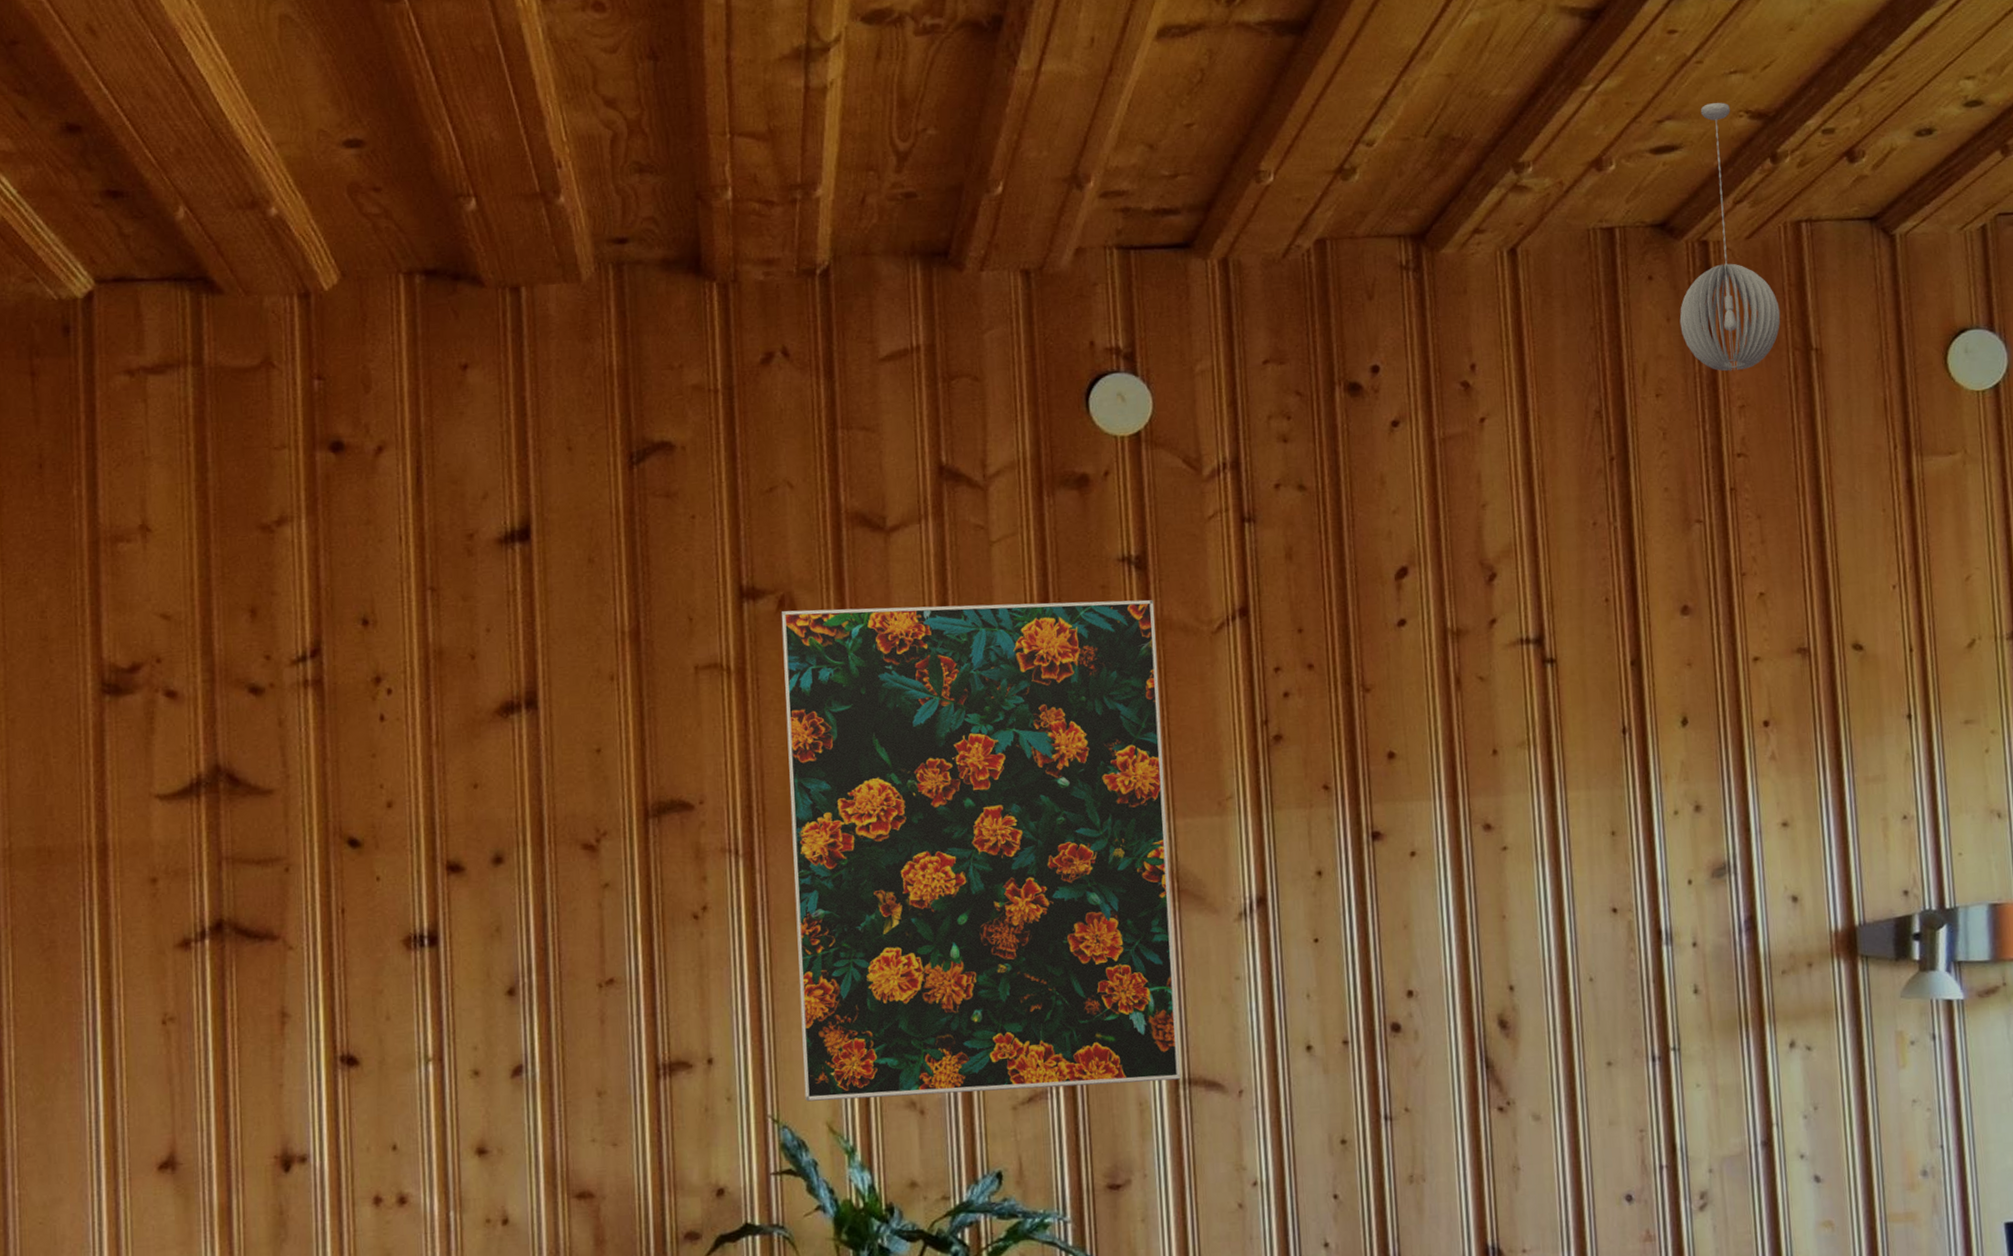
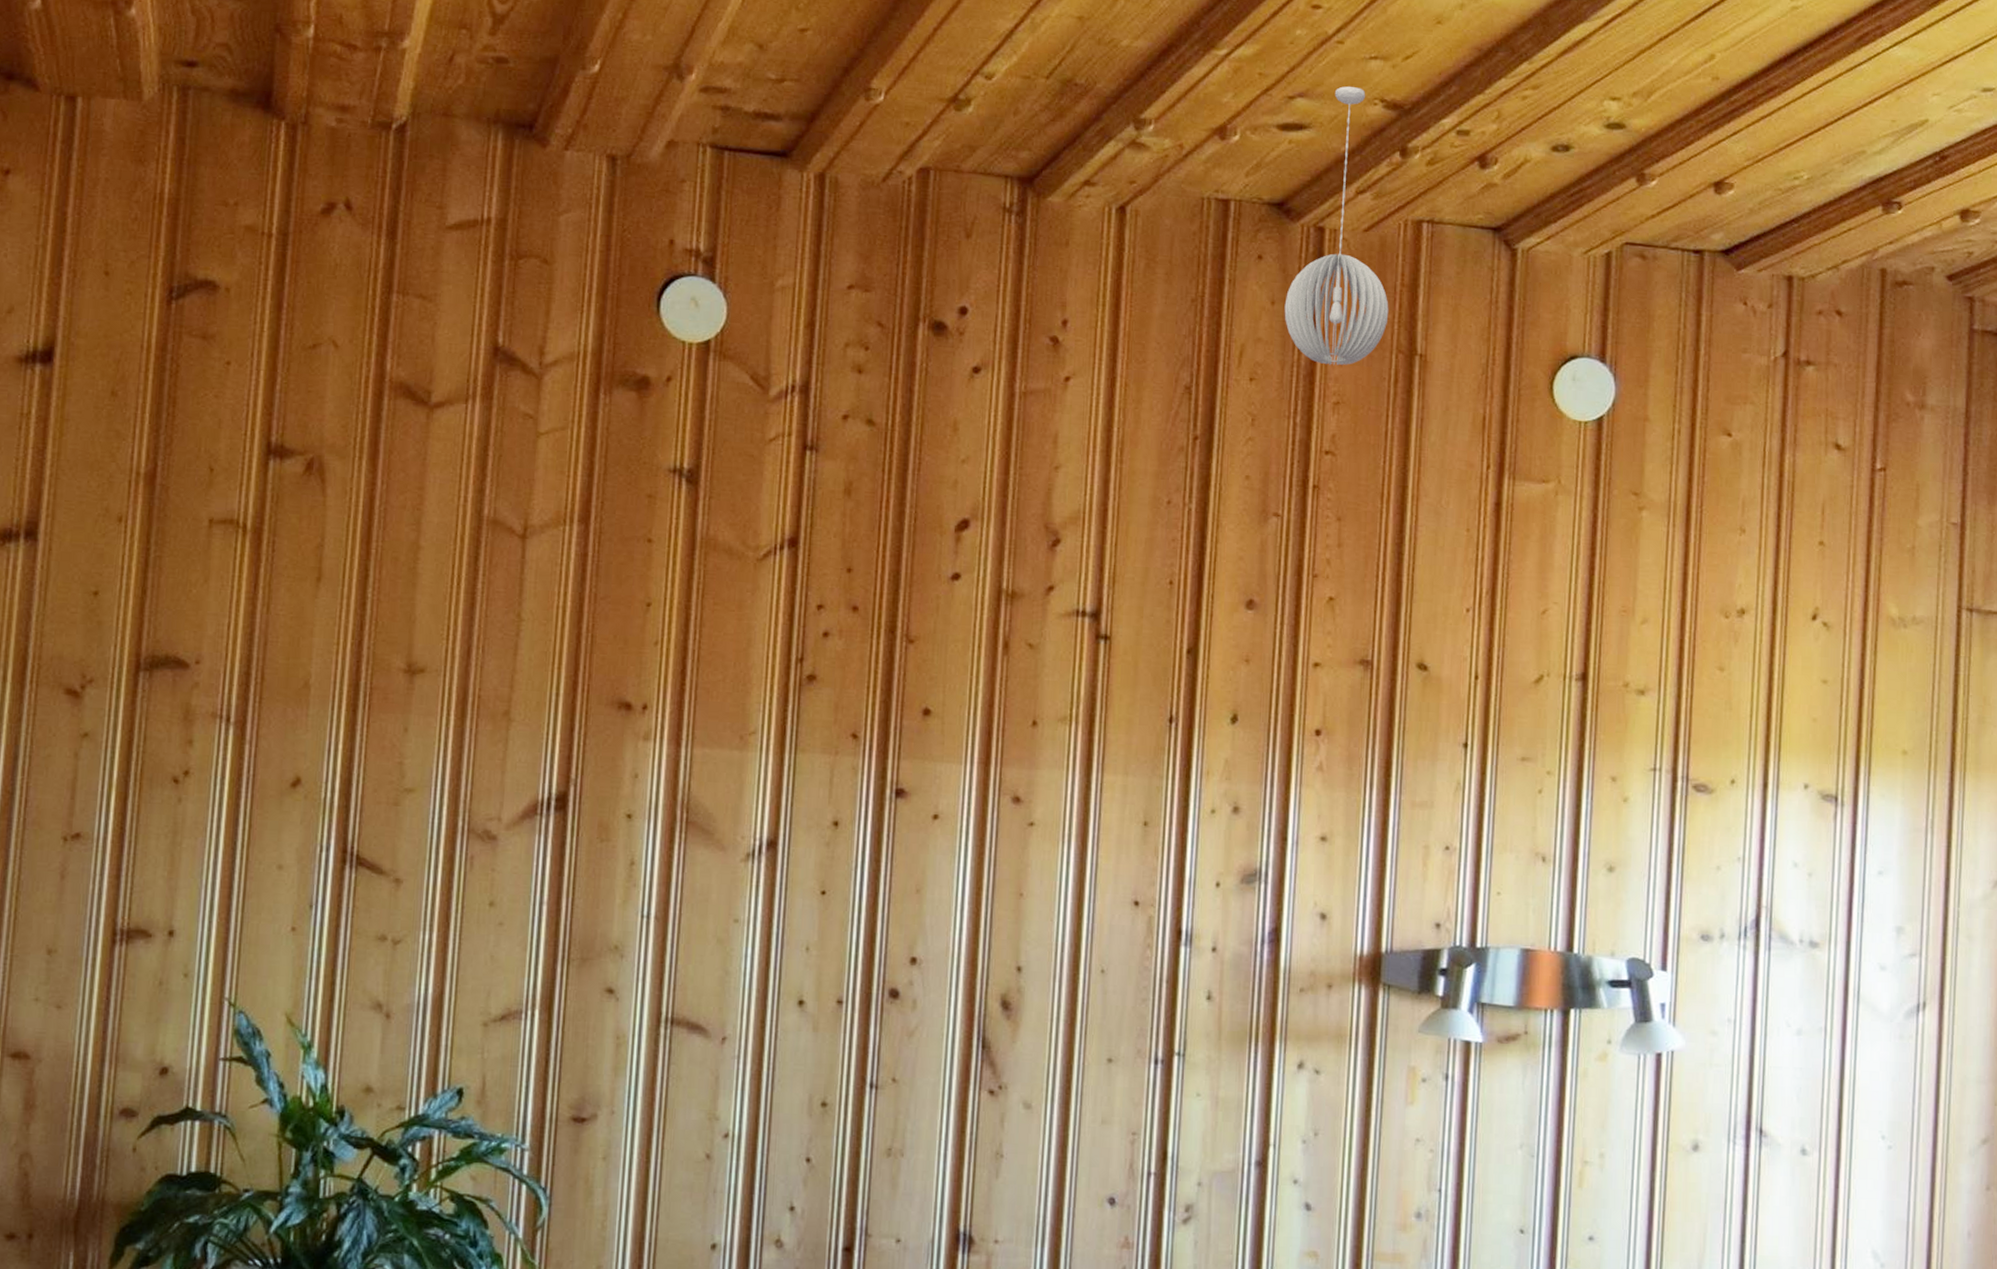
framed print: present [781,599,1181,1102] -> none [266,475,701,1018]

